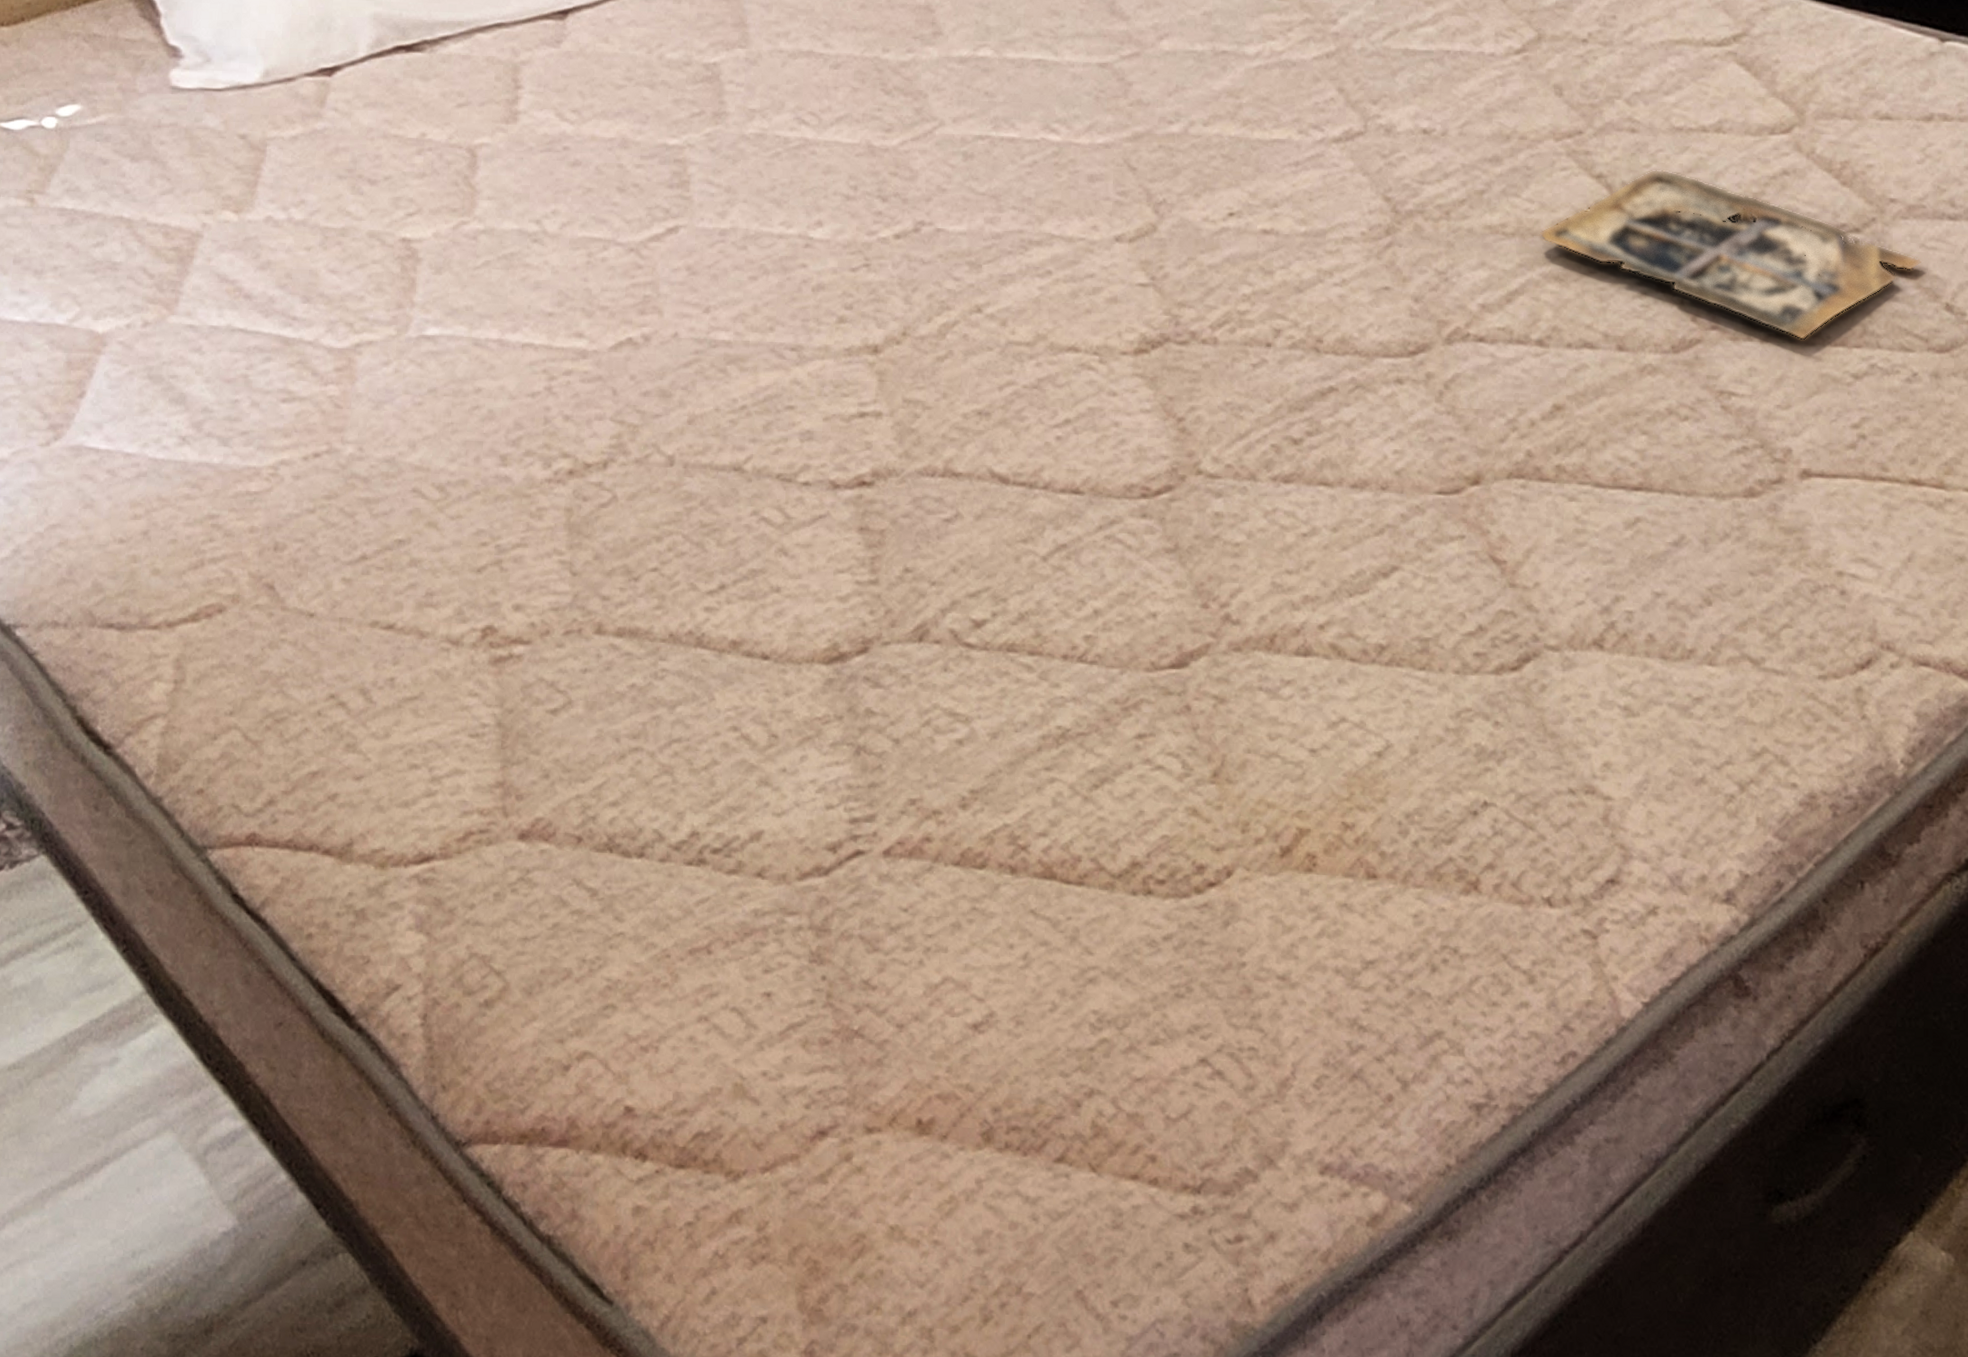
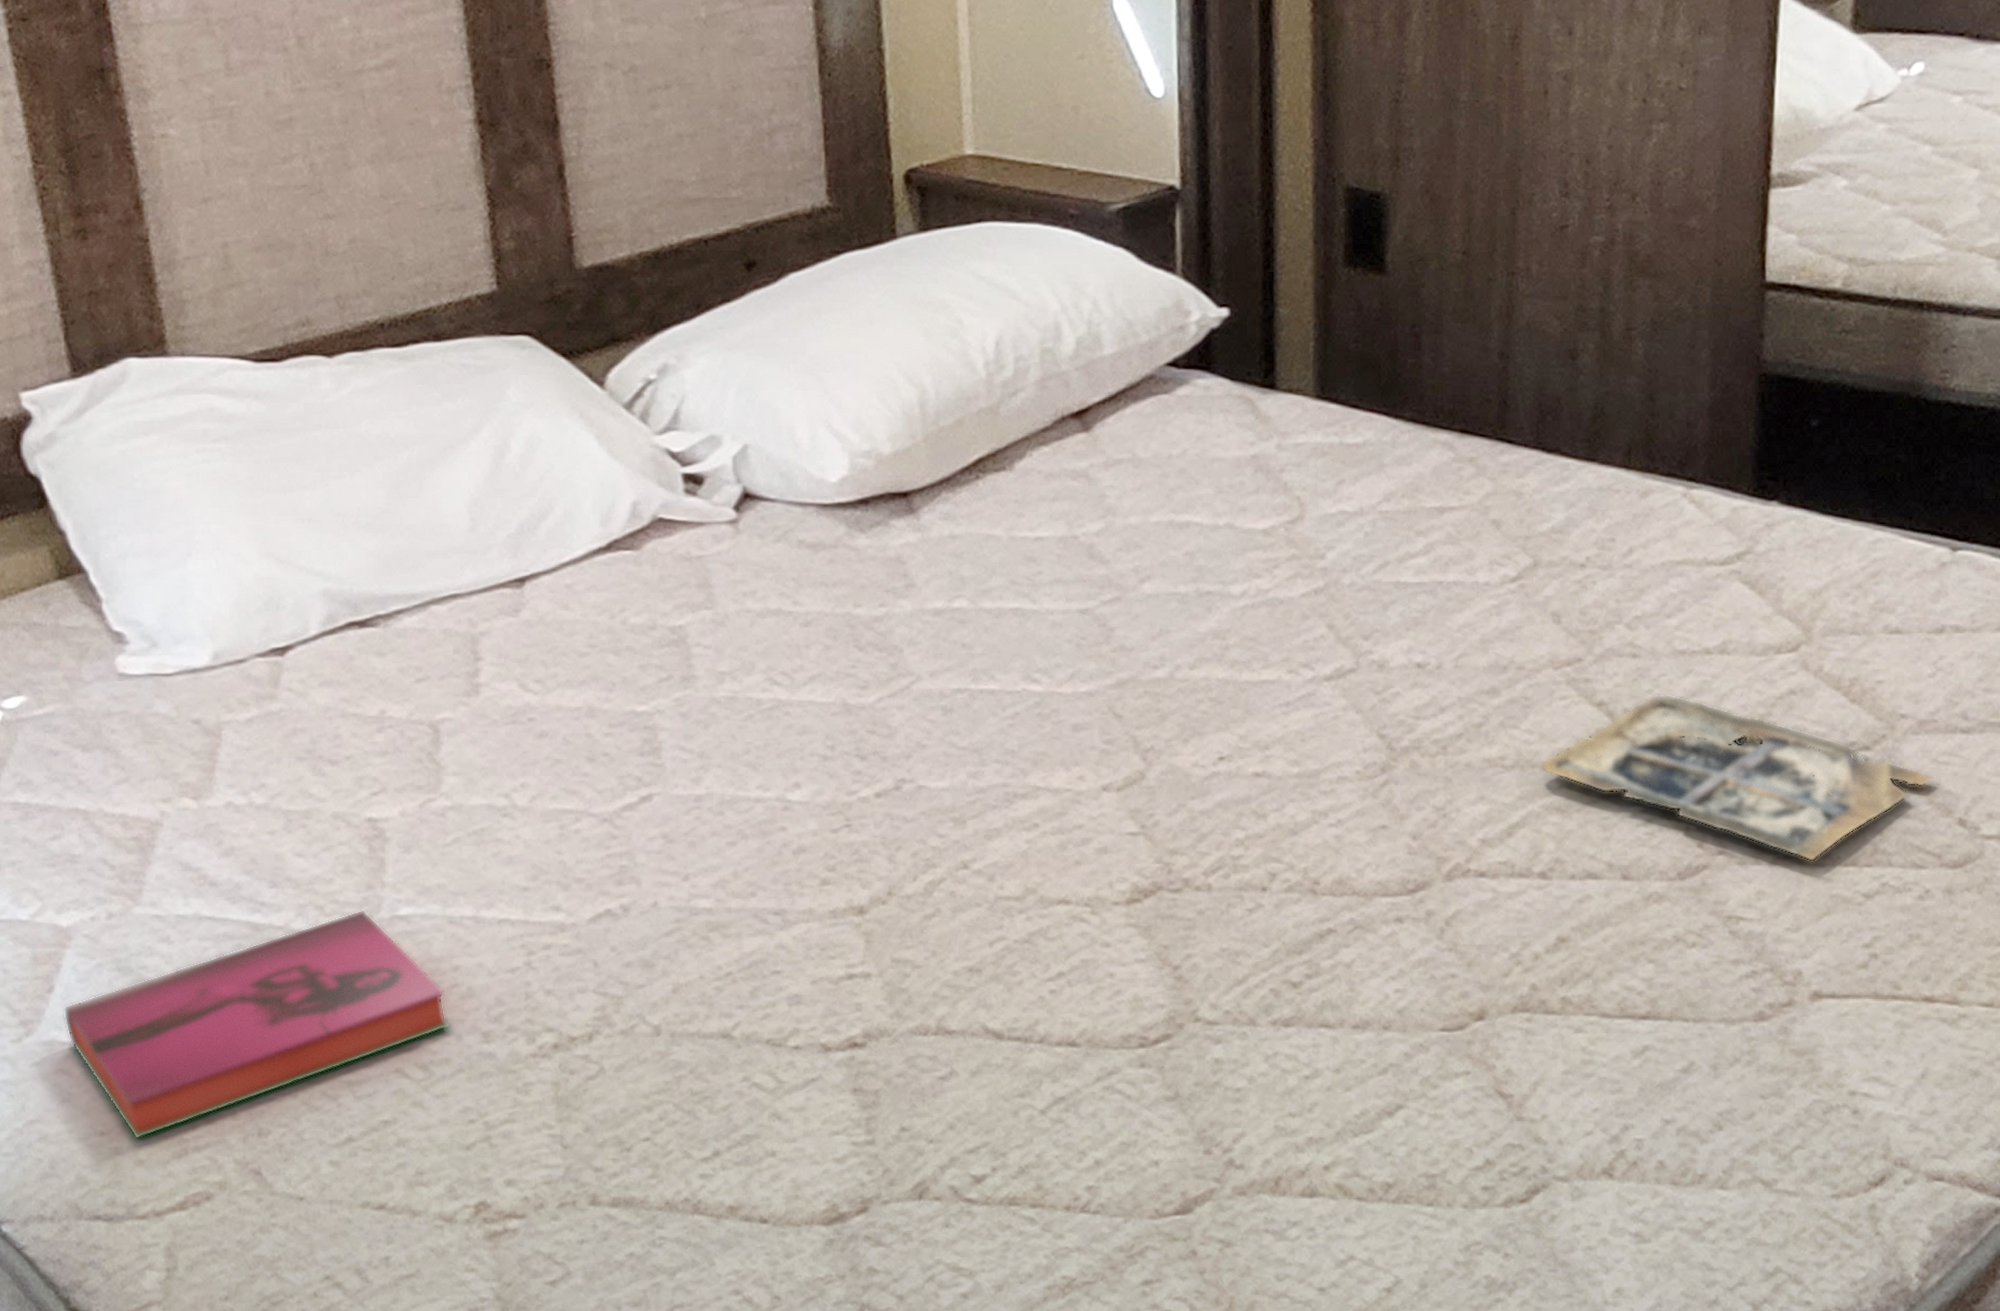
hardback book: none [92,328,470,548] -> present [63,909,451,1139]

